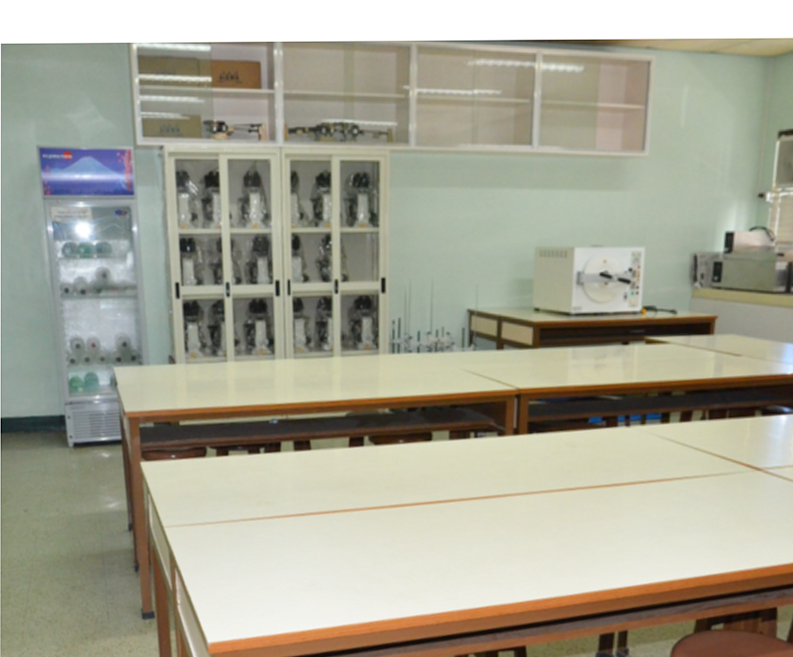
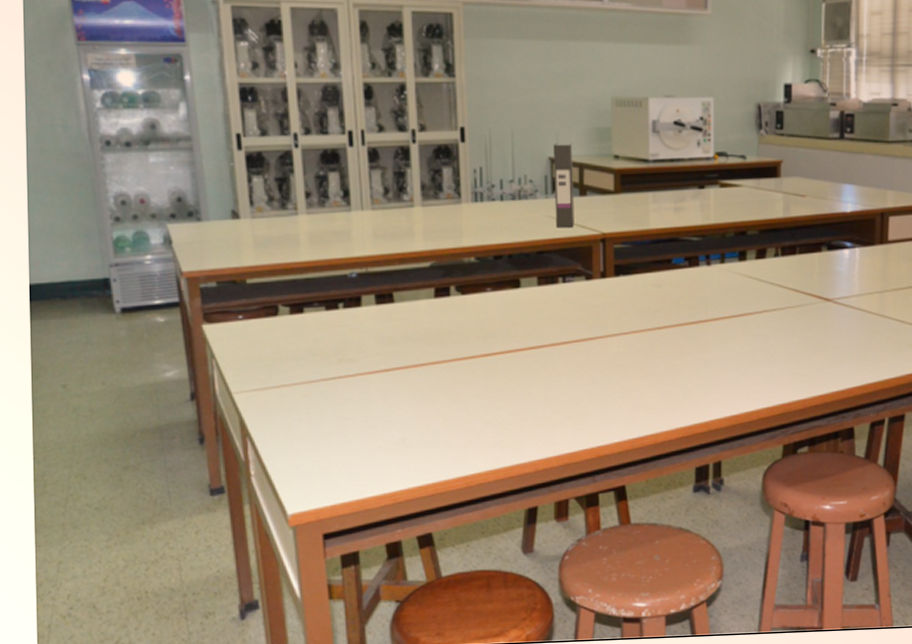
binder: none [470,294,493,381] -> present [553,143,574,227]

